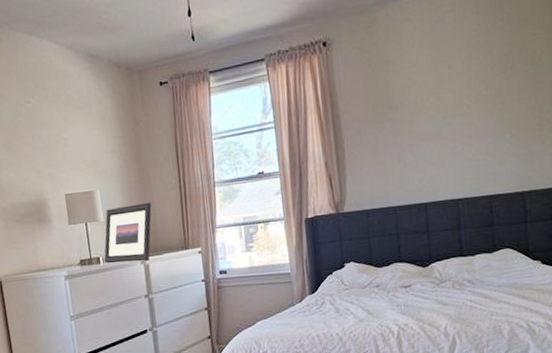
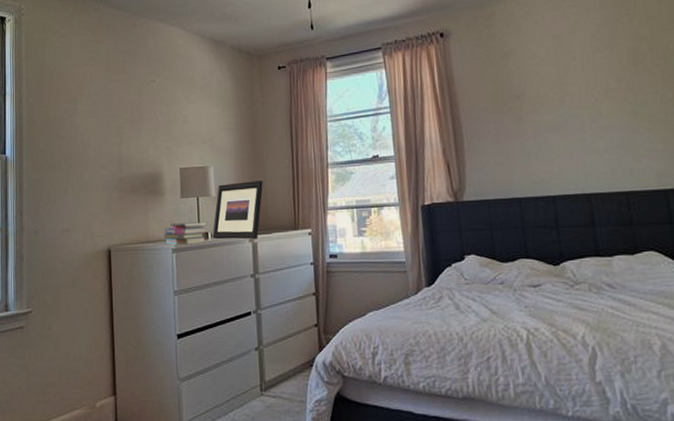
books: none [55,247,97,272] -> present [164,222,207,246]

